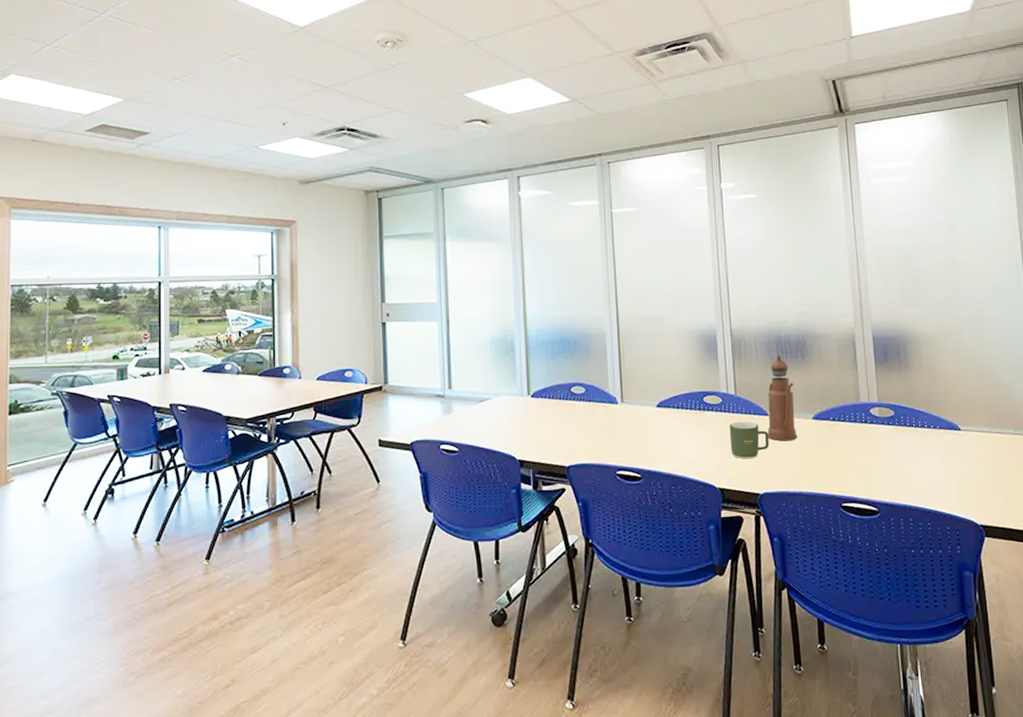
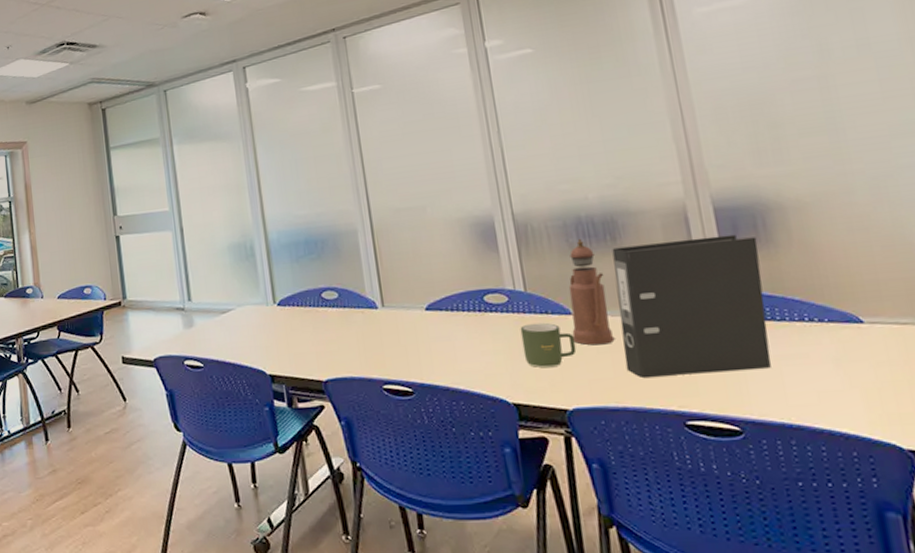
binder: none [801,358,901,468] -> present [612,234,771,377]

